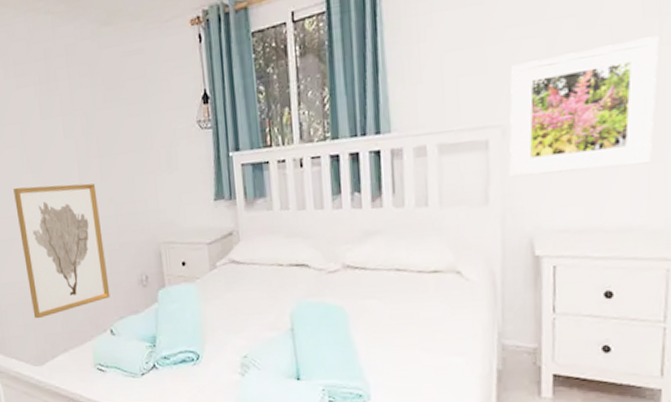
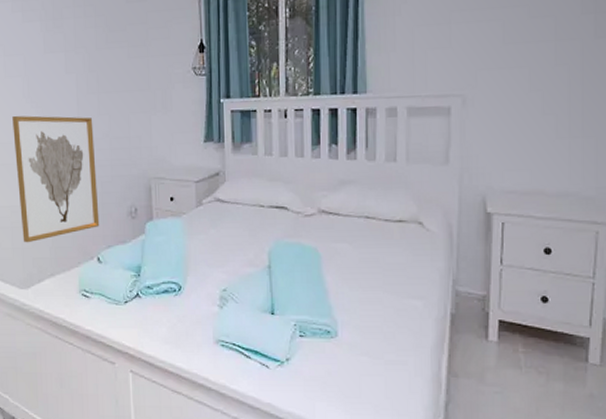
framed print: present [509,36,659,178] -> none [467,30,594,142]

